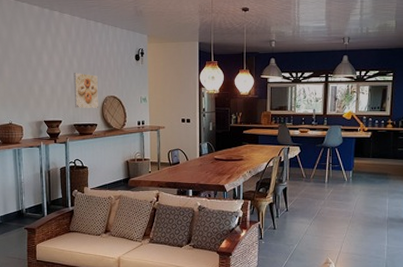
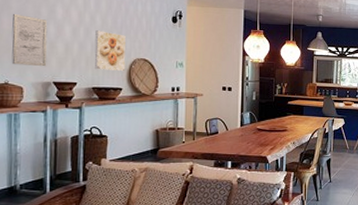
wall art: none [12,63,39,108] -> present [11,13,48,67]

